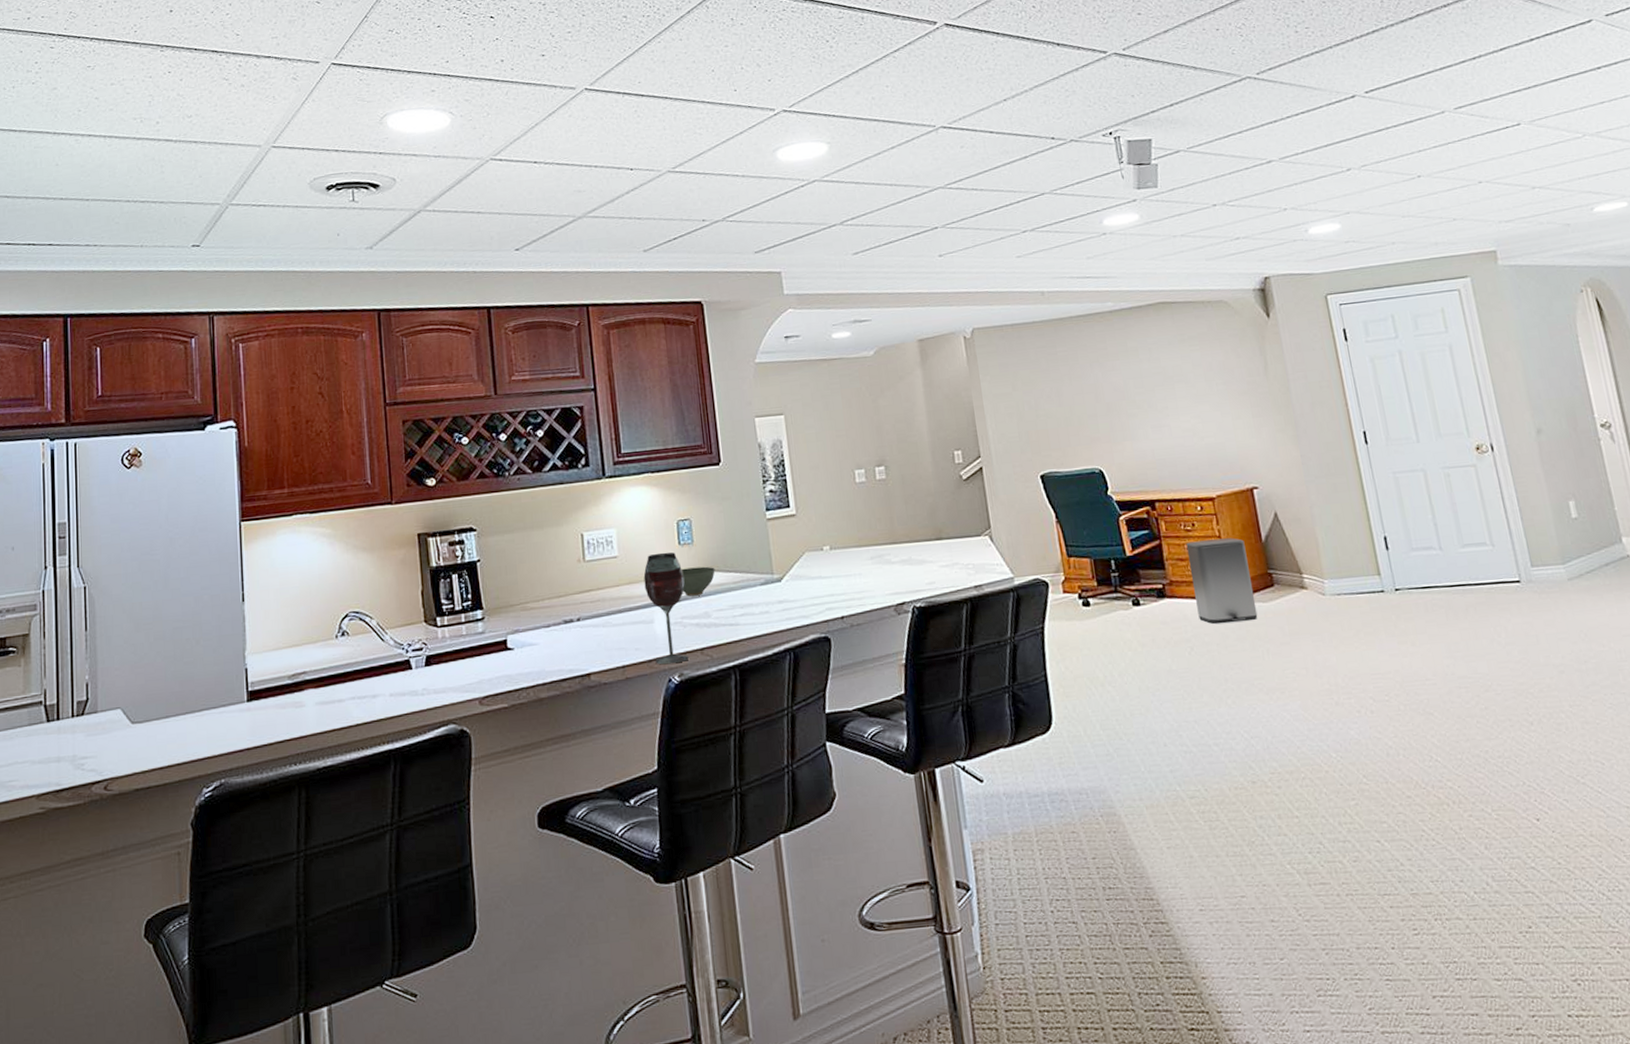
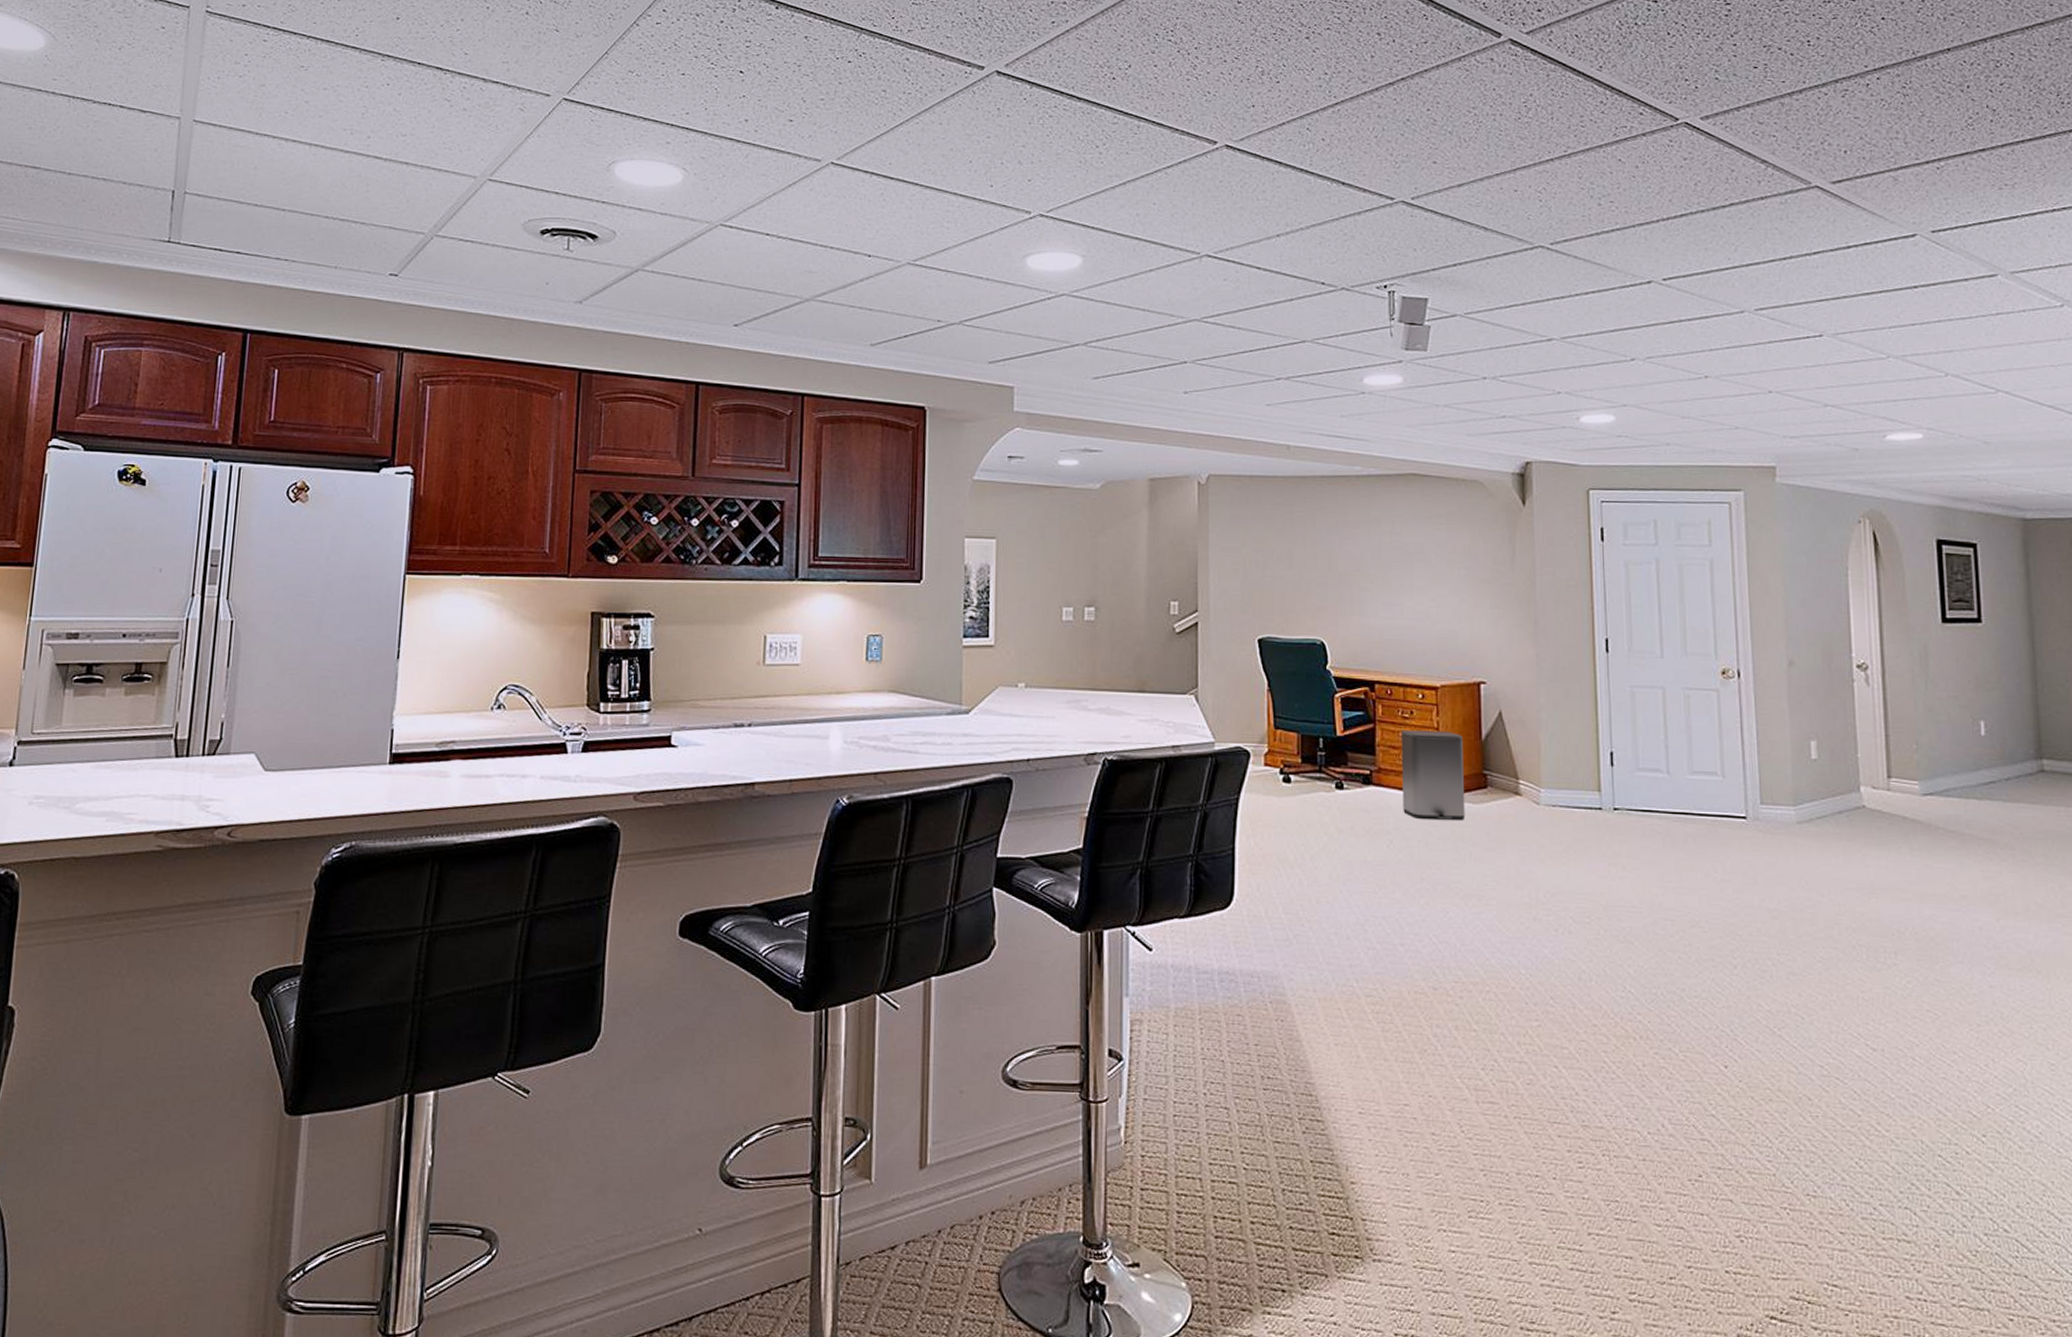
wineglass: present [643,552,690,665] -> none [824,666,867,785]
bowl: present [681,566,715,597] -> none [864,686,901,717]

